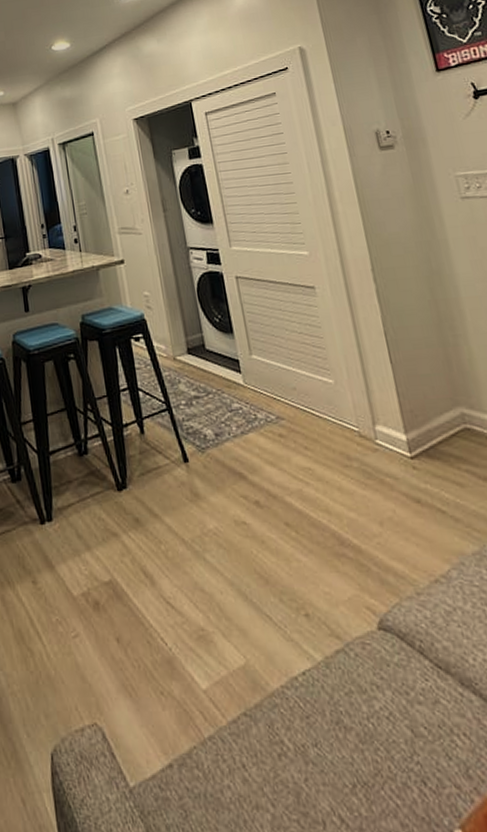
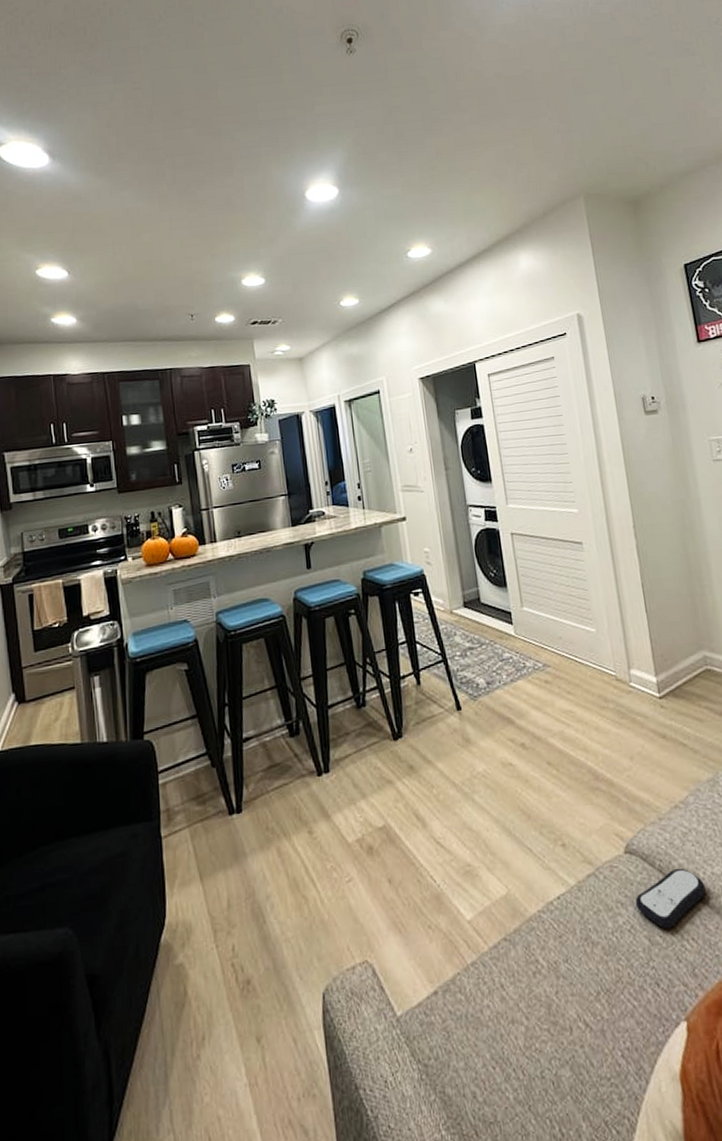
remote control: none [392,651,478,720] -> present [635,867,706,929]

